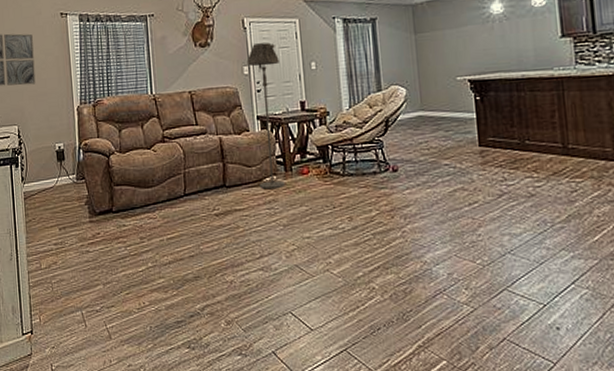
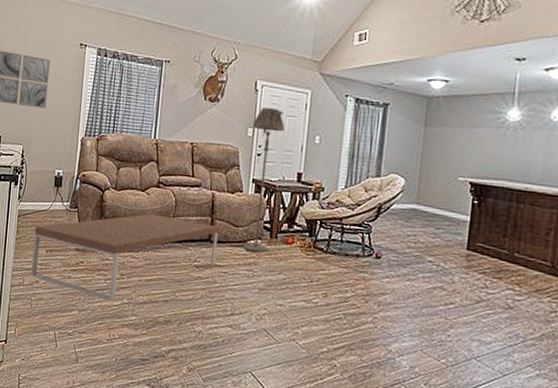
coffee table: none [43,169,235,268] -> present [31,213,219,302]

